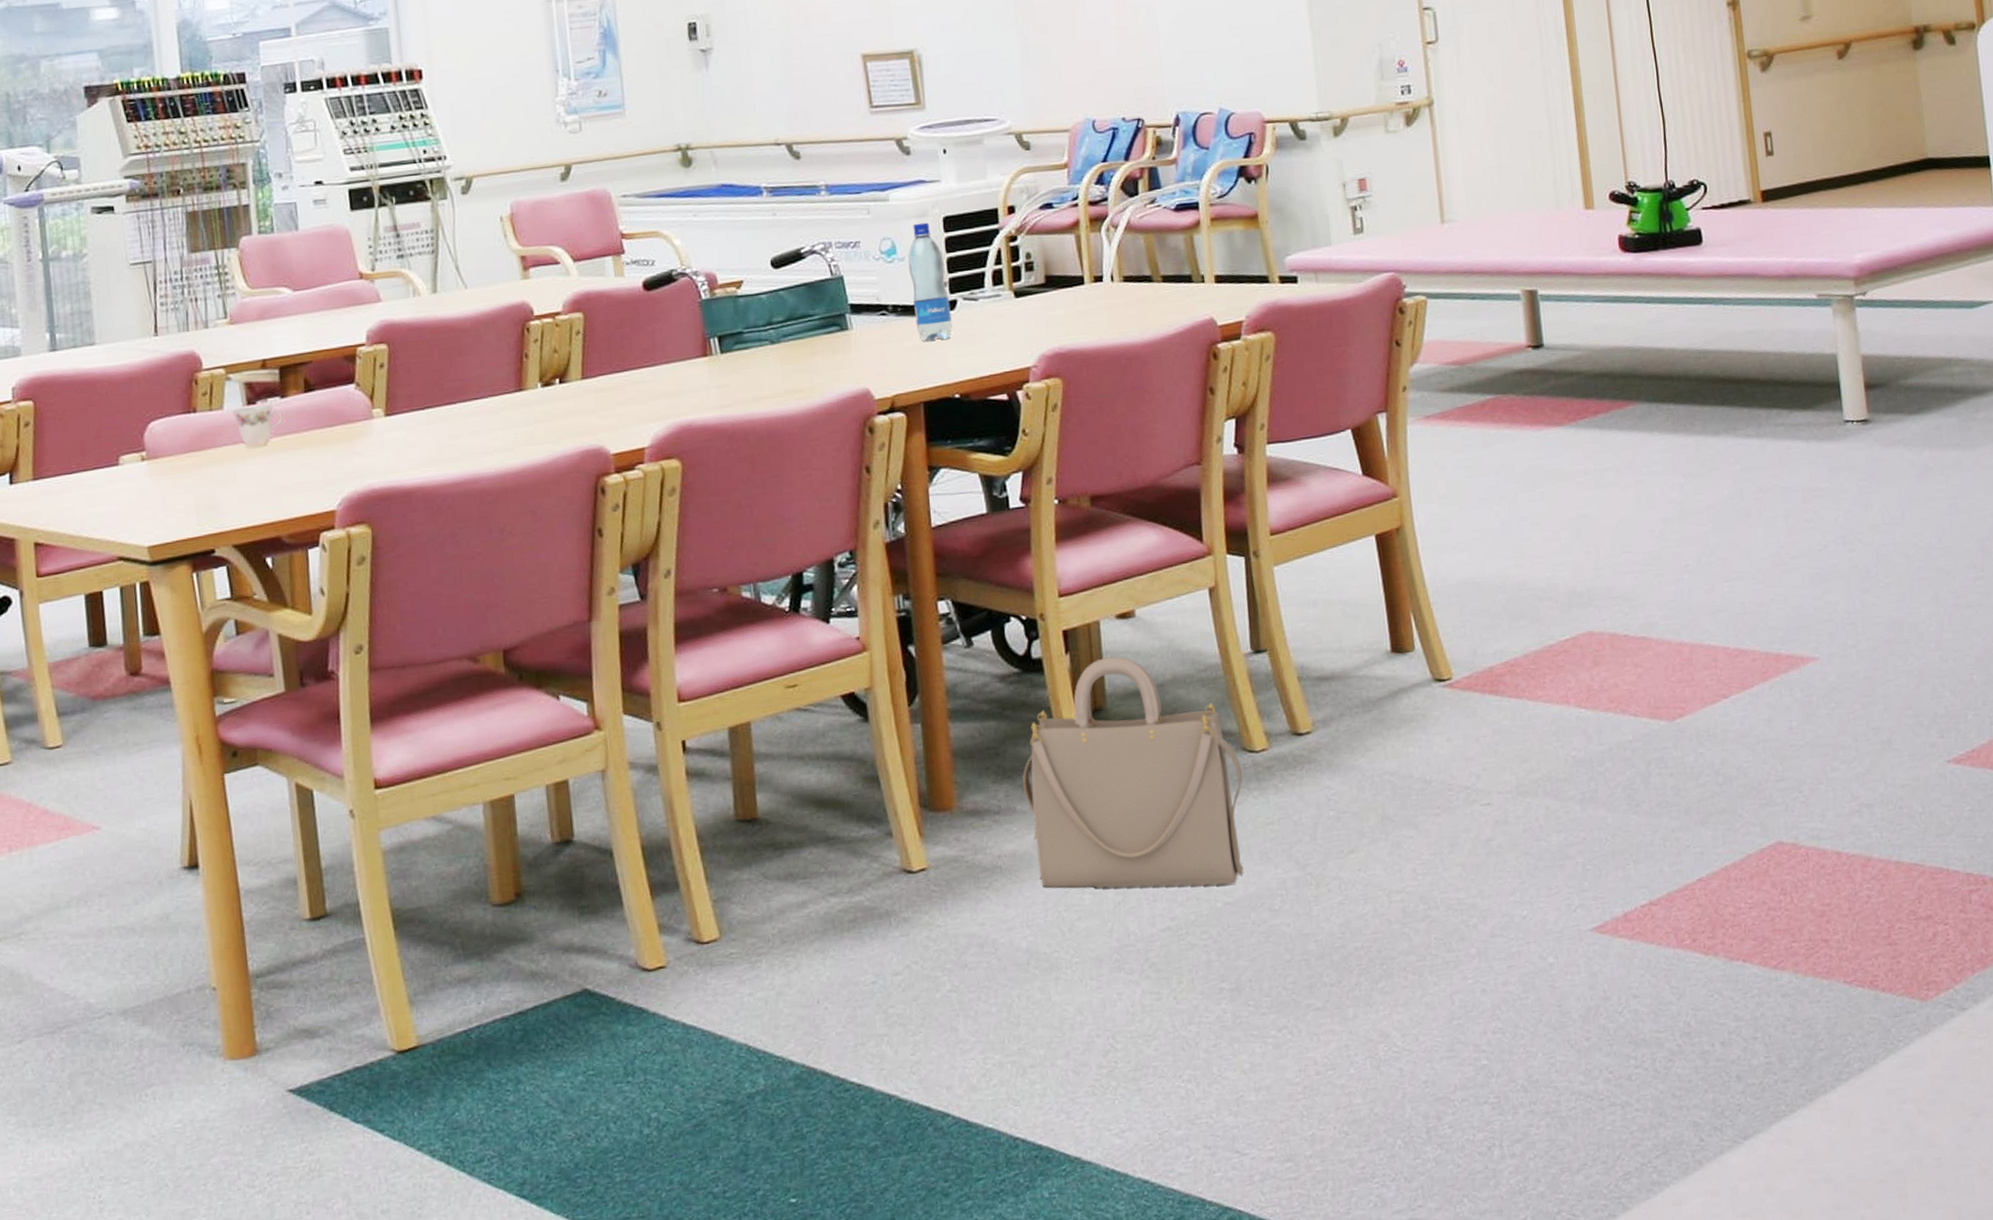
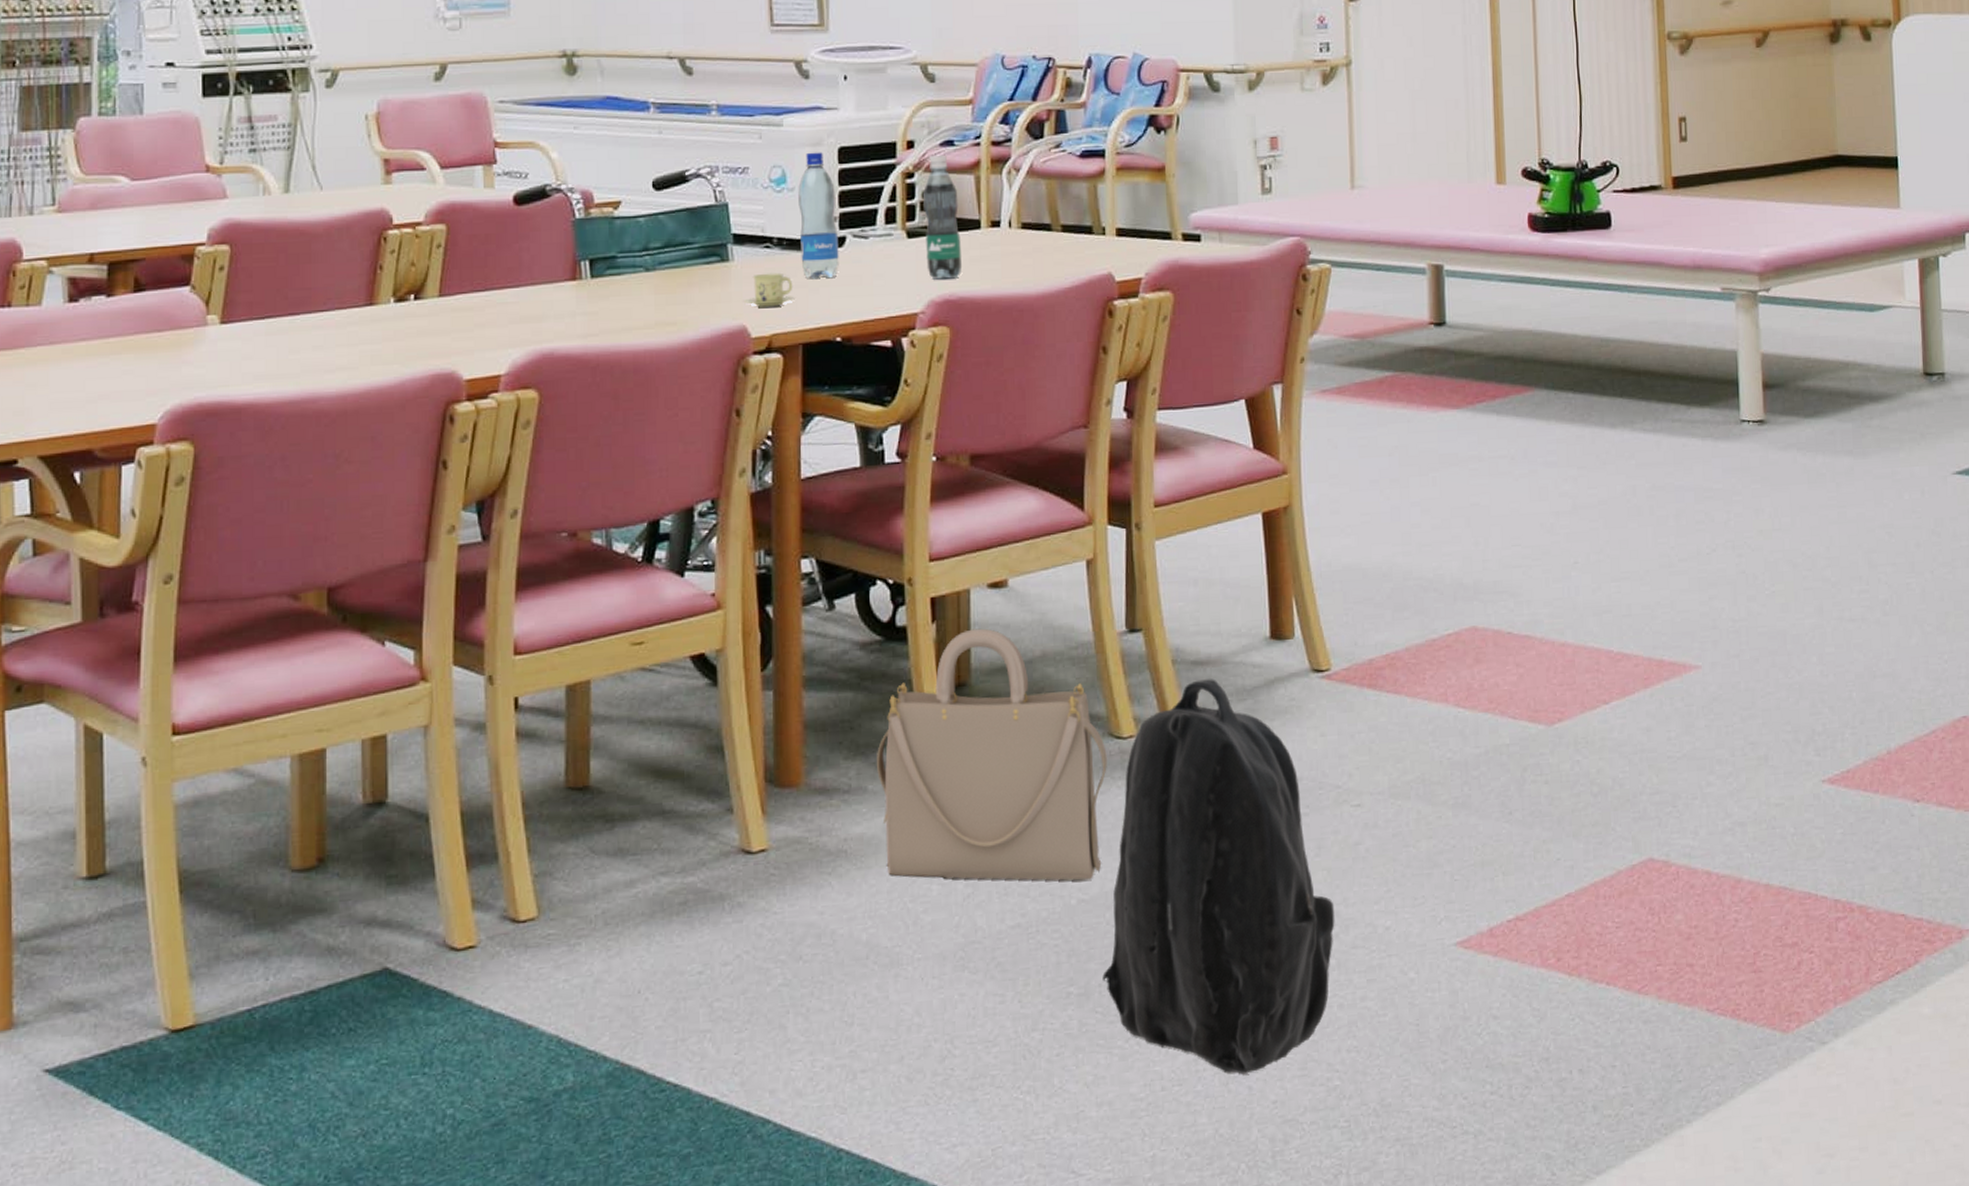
teacup: present [232,404,283,450] -> none [51,303,107,352]
cup and saucer: none [864,337,914,371] -> present [743,272,796,307]
bottle: none [1026,217,1070,335] -> present [922,154,963,280]
backpack: none [1252,692,1473,1058] -> present [1102,679,1335,1075]

